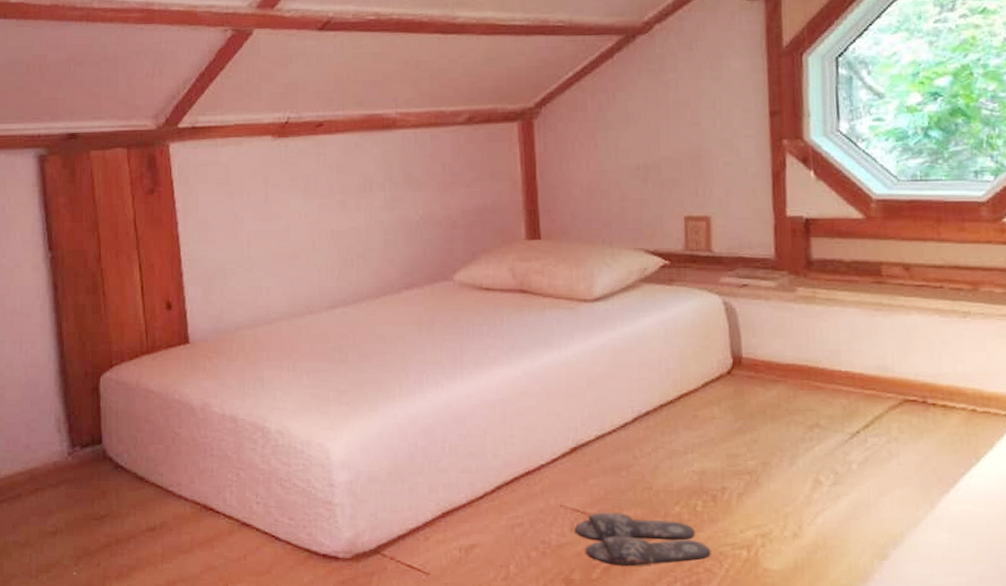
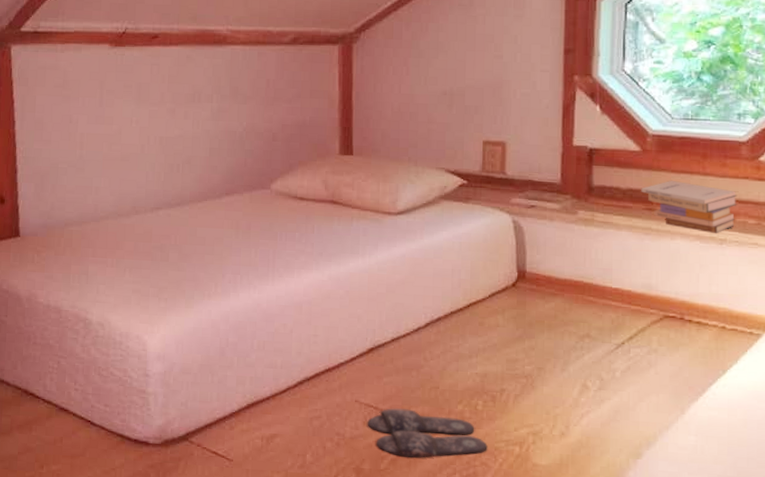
books: none [867,248,981,307] -> present [641,180,737,234]

